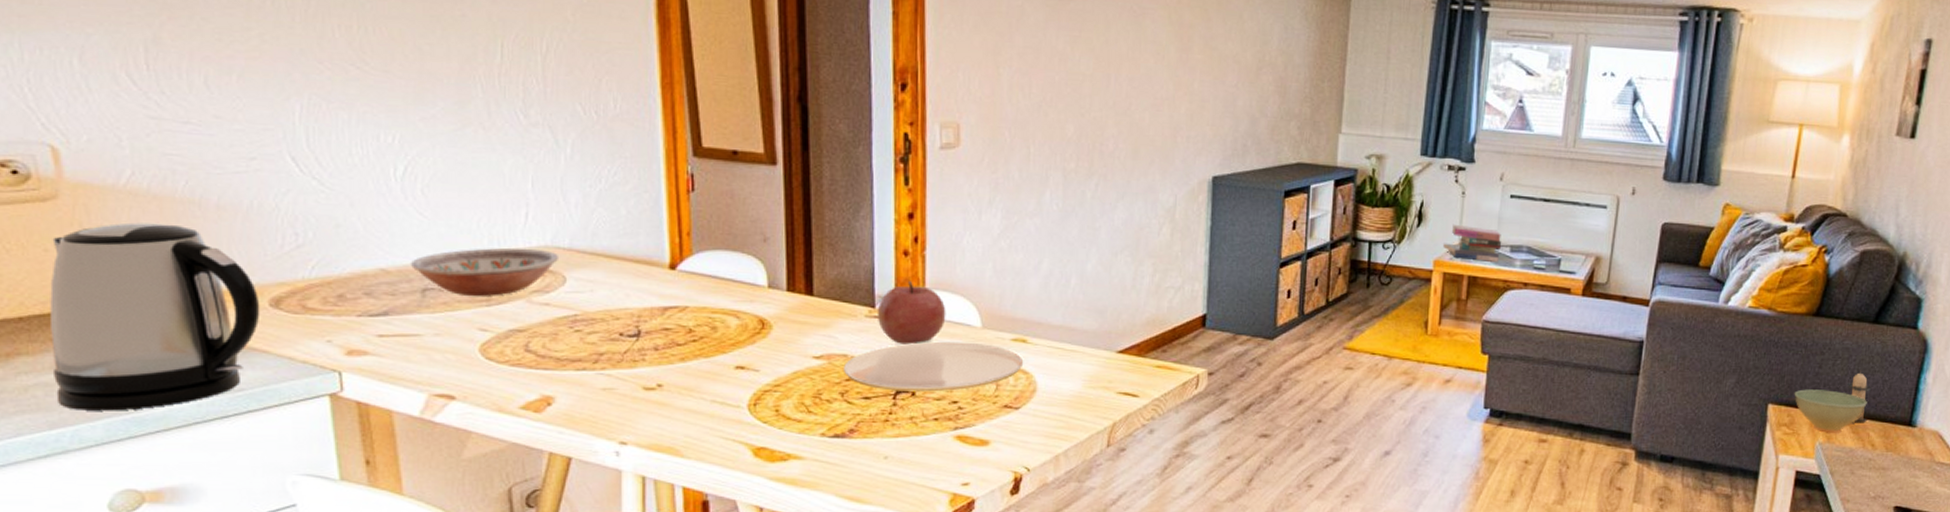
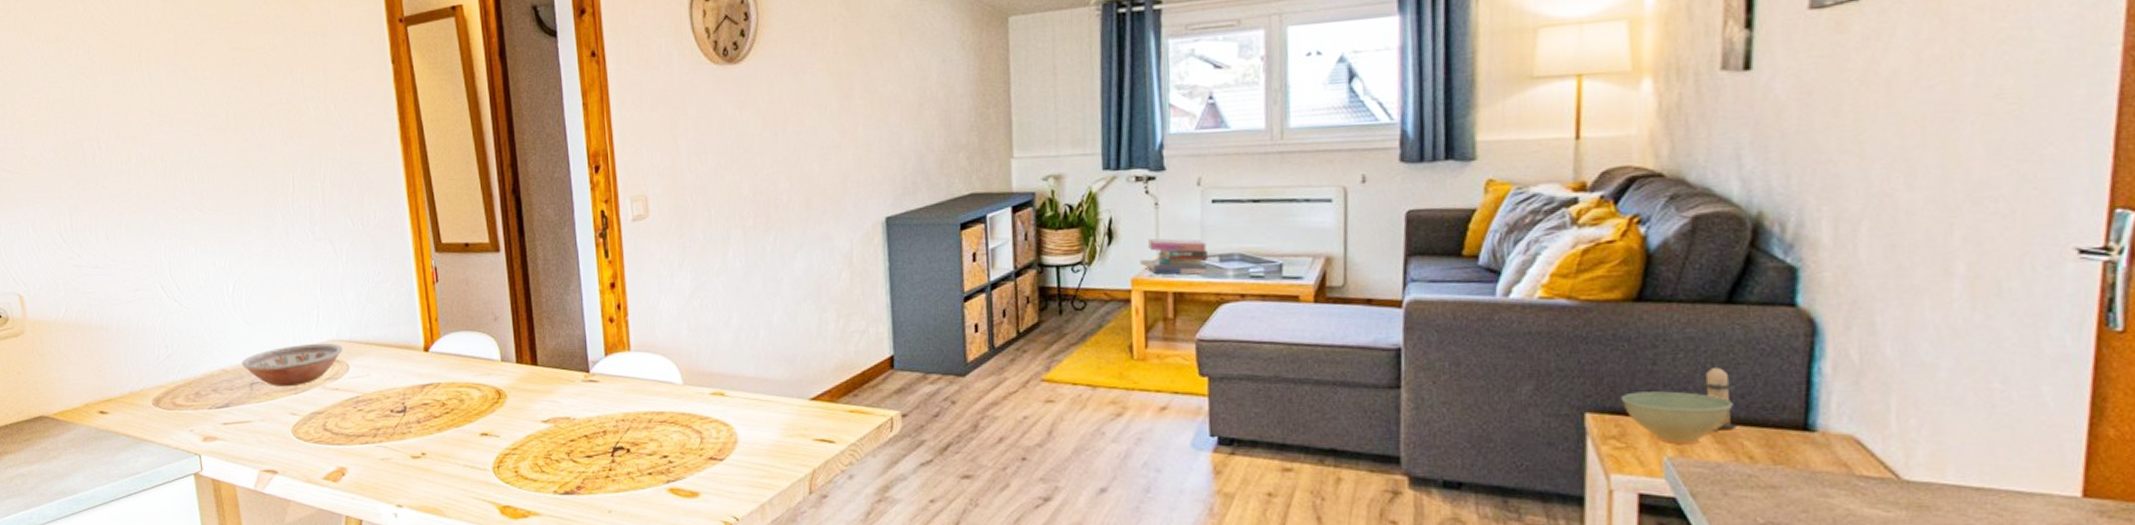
kettle: present [50,222,260,411] -> none [22,346,147,494]
plate: present [842,341,1024,392] -> none [567,399,724,449]
fruit: present [876,281,946,345] -> none [591,345,651,405]

